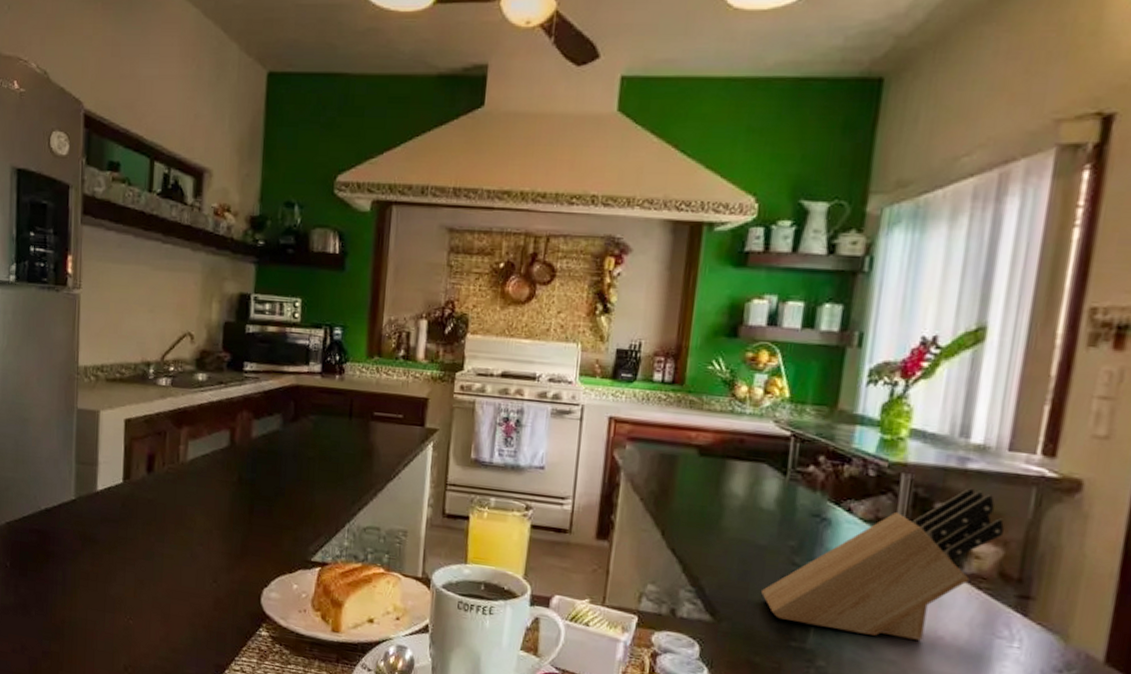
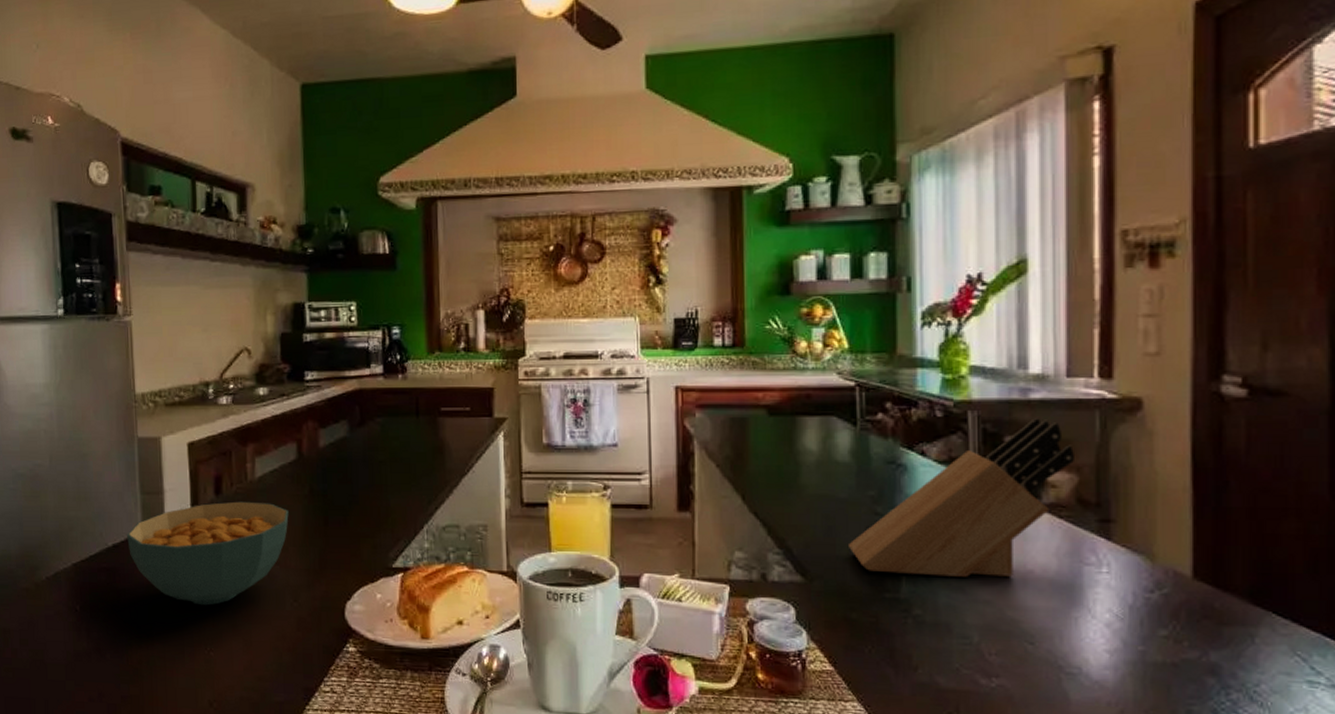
cereal bowl: none [59,479,216,577] -> present [127,501,289,606]

